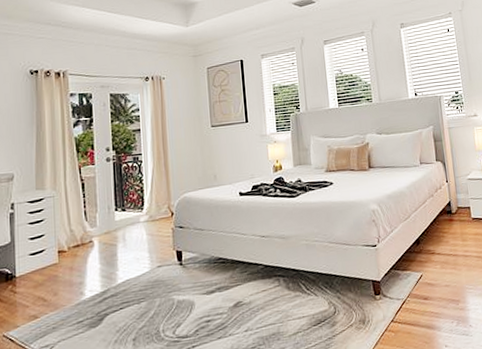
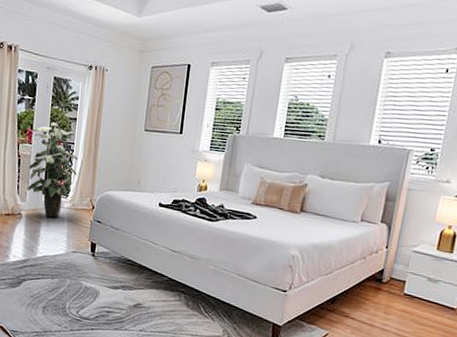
indoor plant: none [93,138,149,237] -> present [28,122,78,218]

